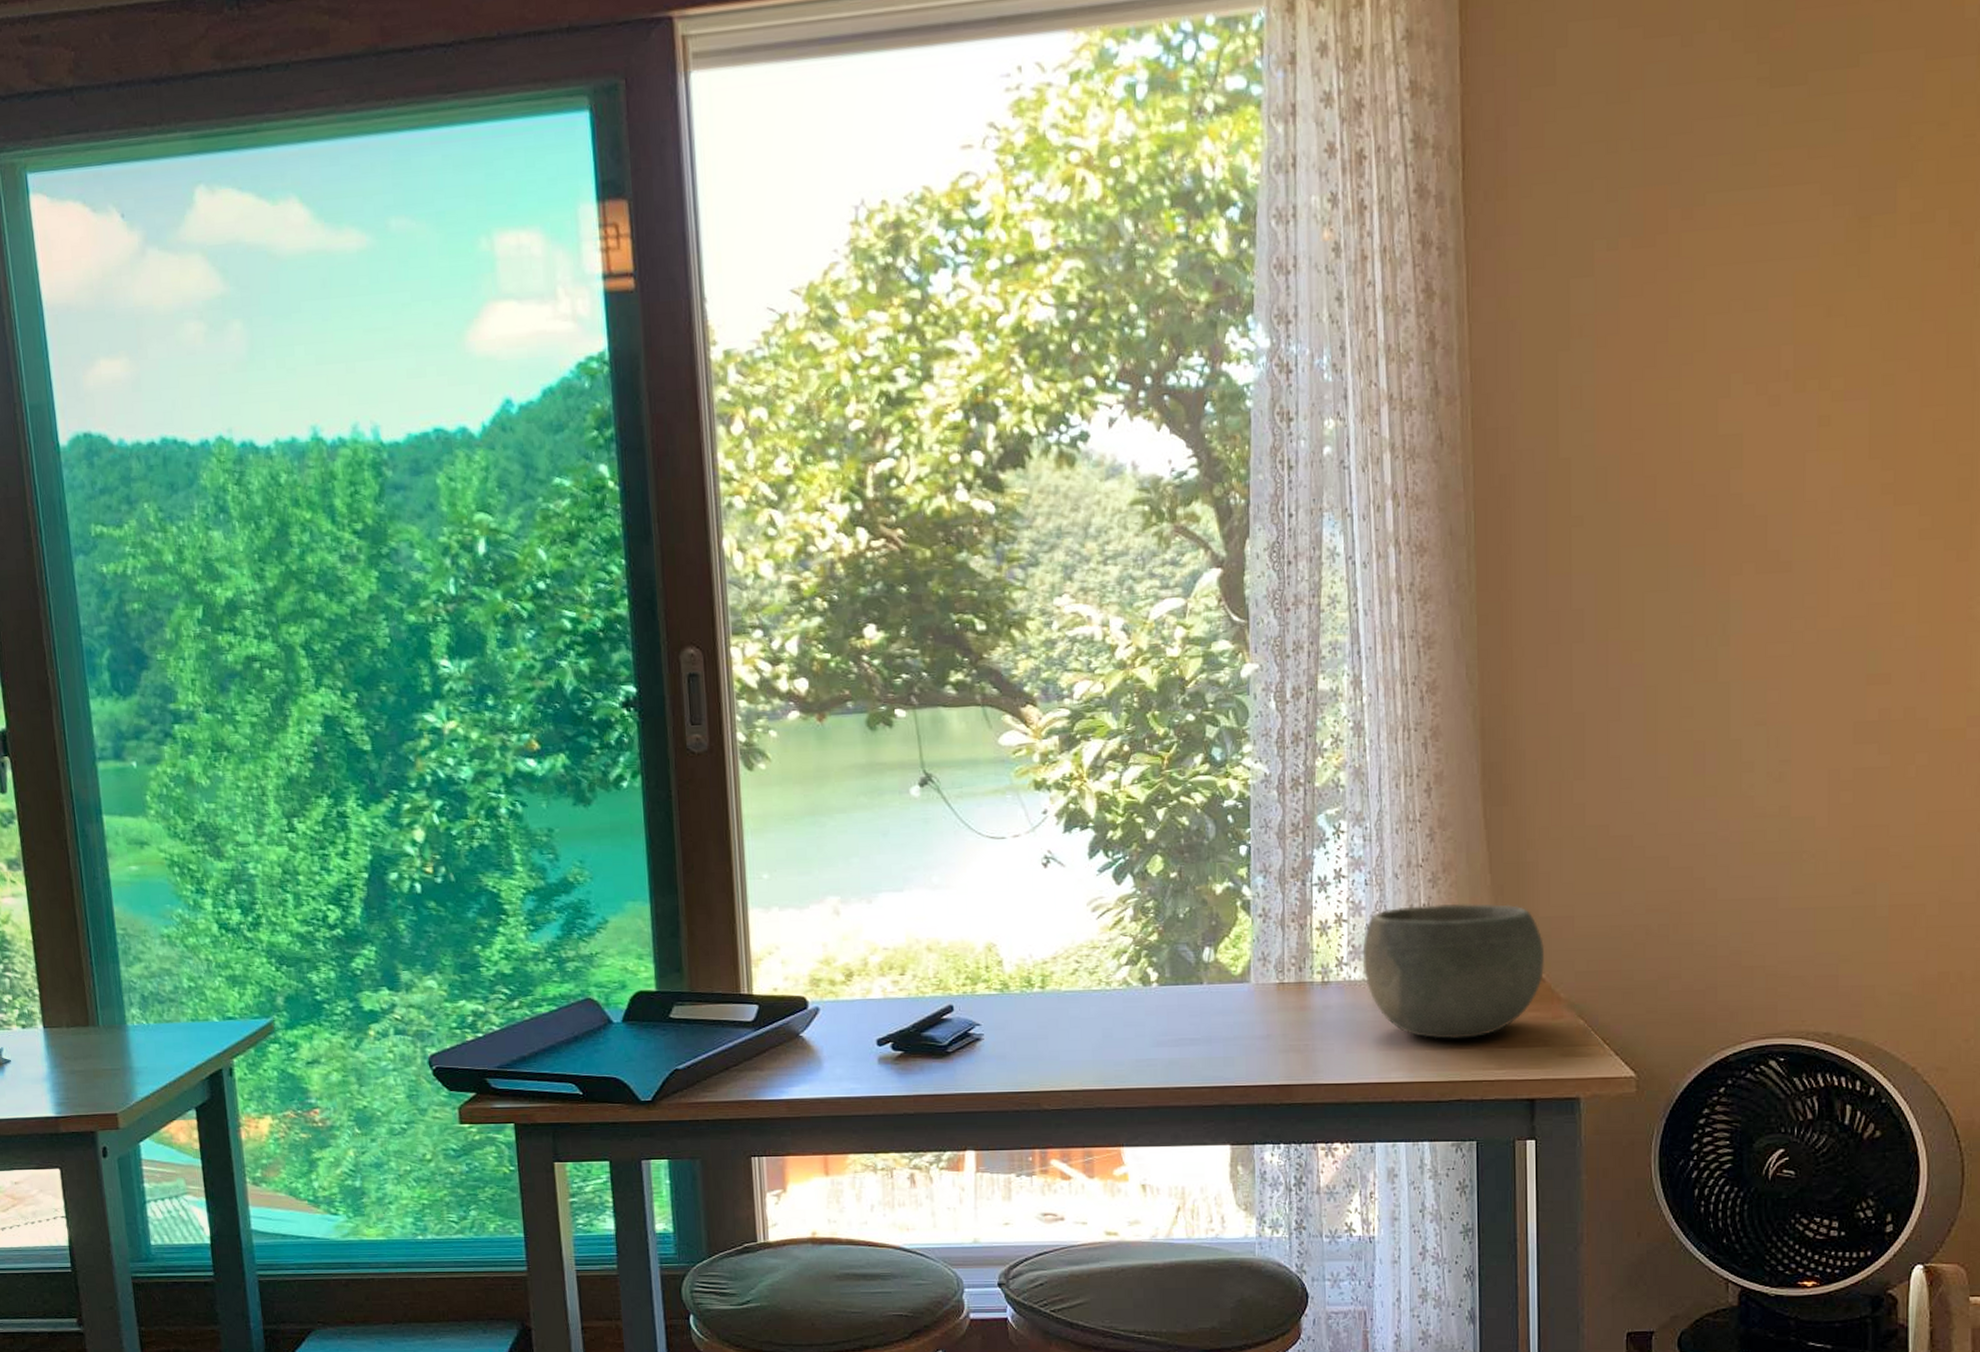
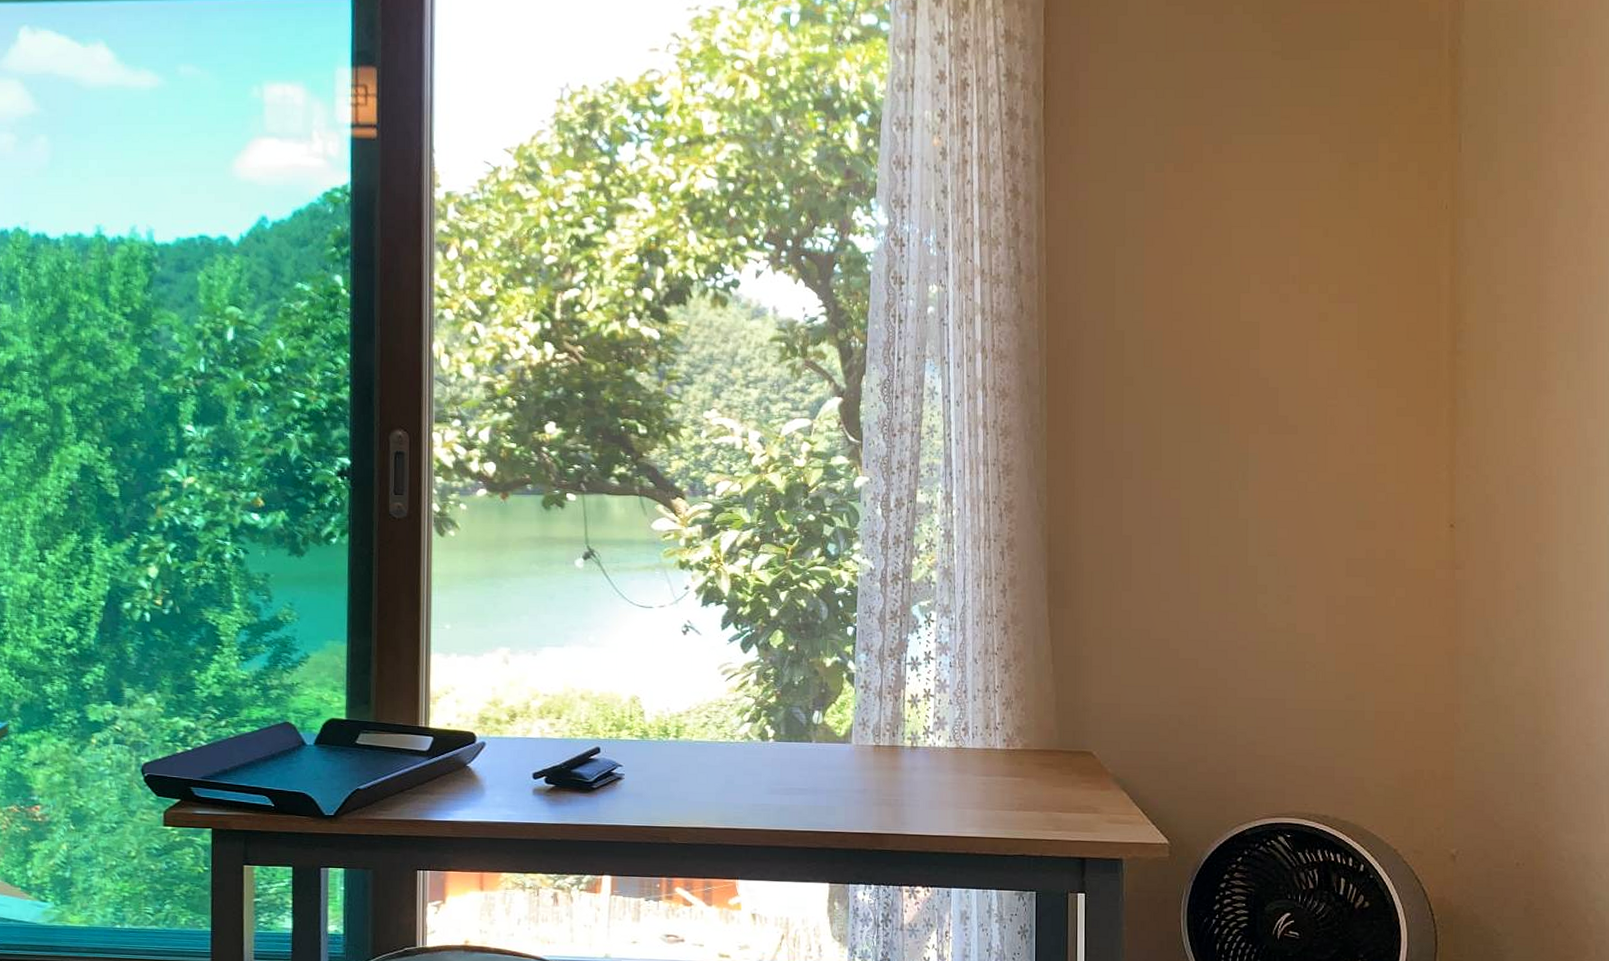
bowl: present [1362,903,1544,1039] -> none [945,686,1095,803]

